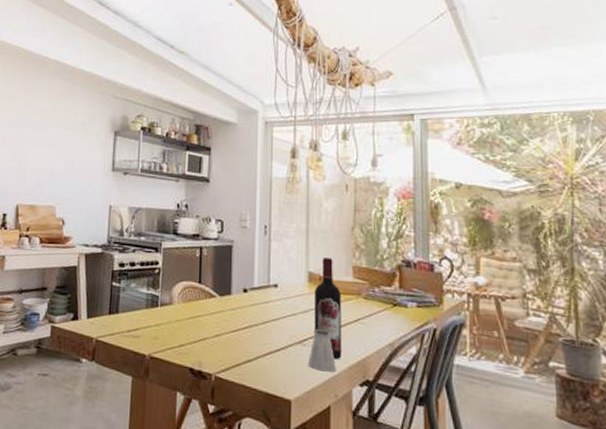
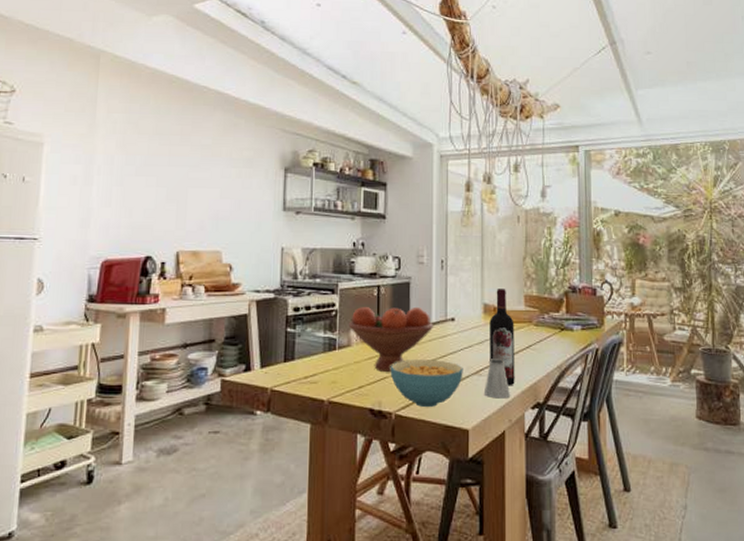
fruit bowl: none [170,267,256,334] -> present [348,306,434,373]
cereal bowl: none [211,322,286,373] -> present [390,359,463,407]

